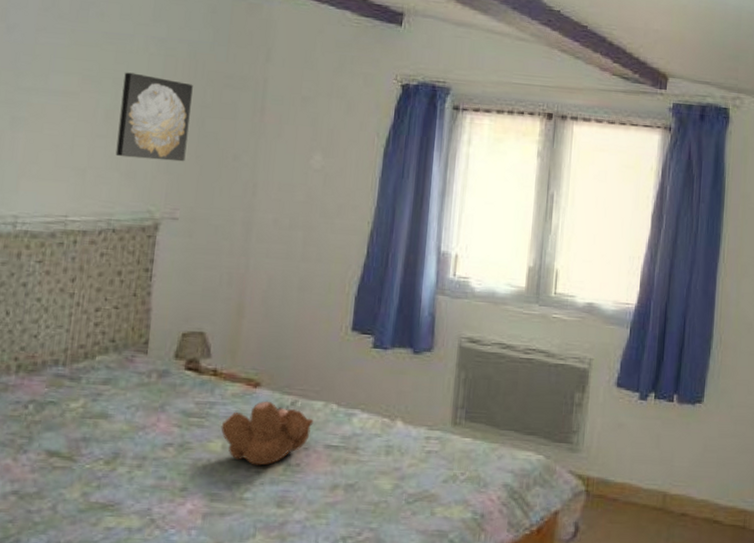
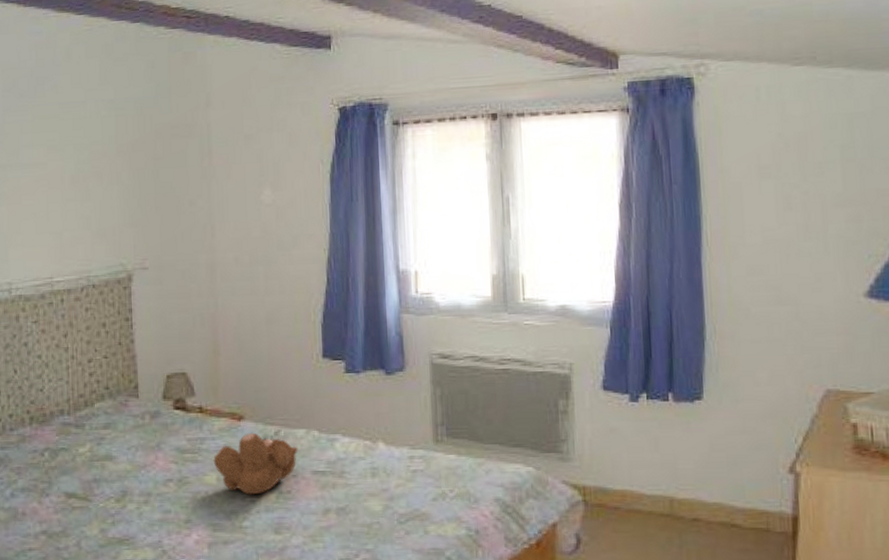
wall art: present [115,72,193,162] -> none [83,136,147,217]

